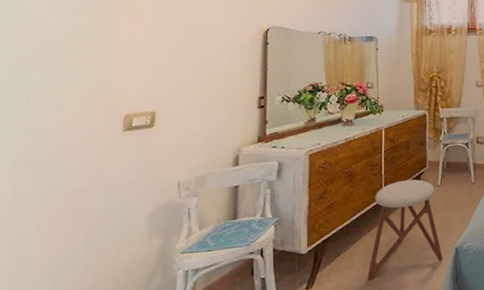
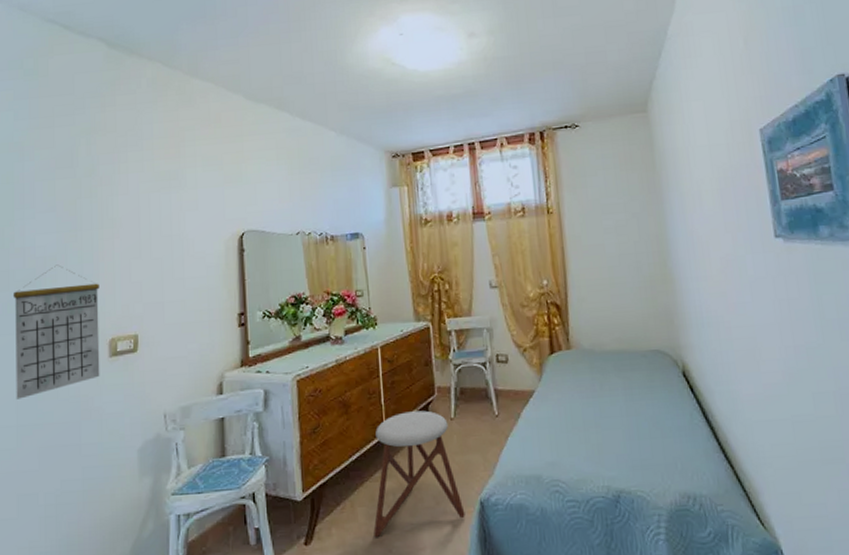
calendar: none [13,43,117,169] -> present [12,264,100,399]

